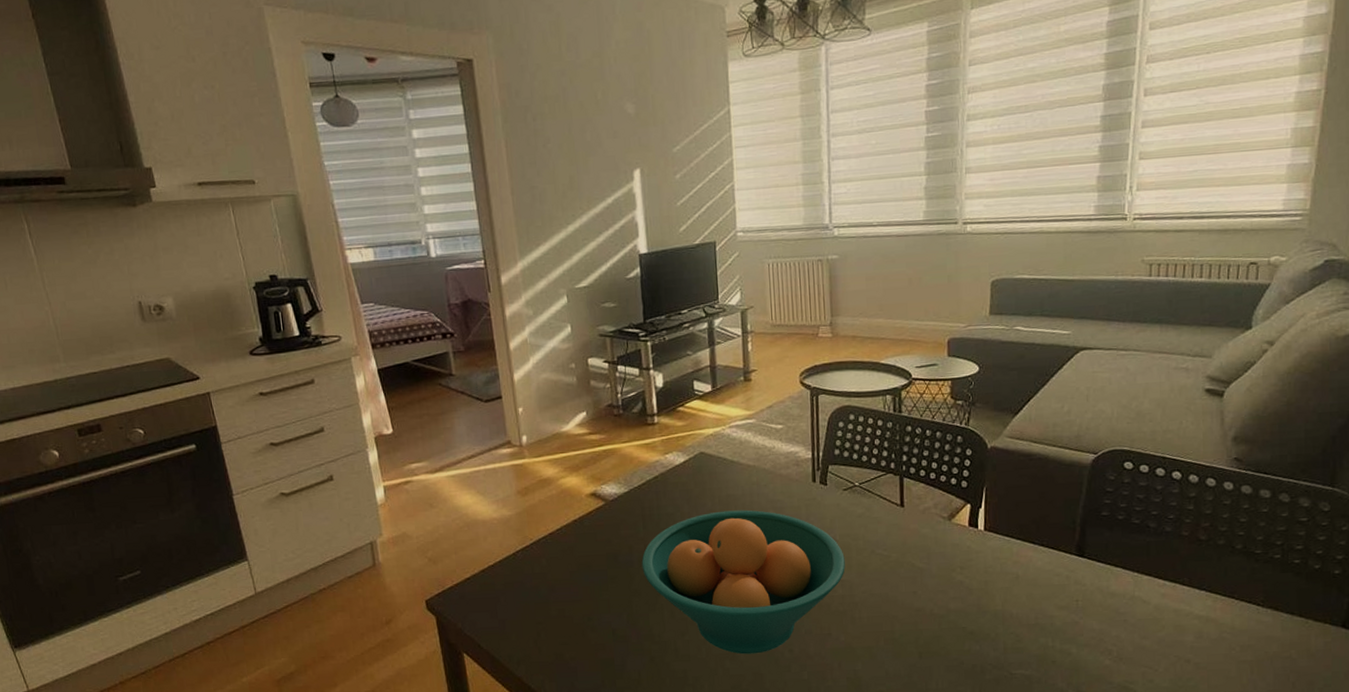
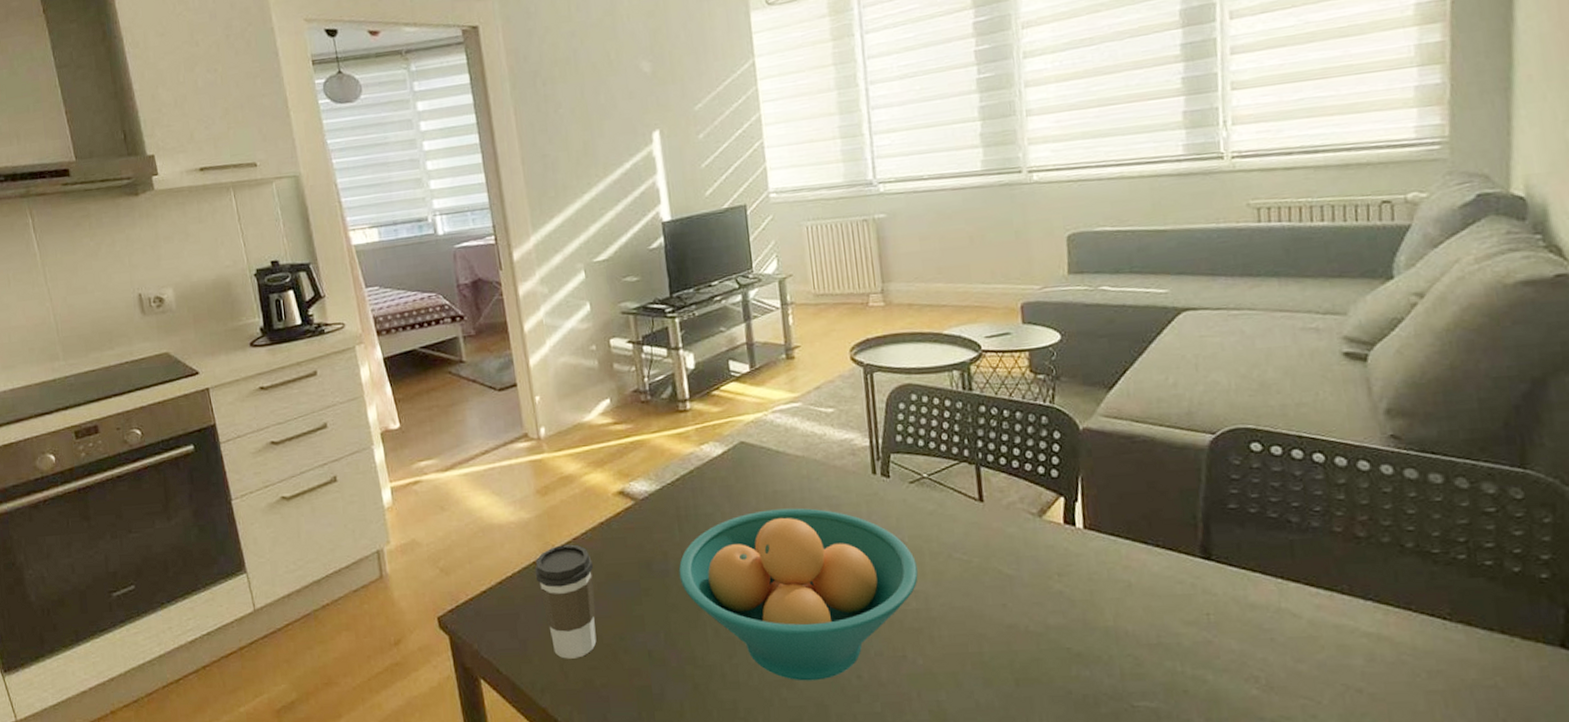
coffee cup: none [514,538,568,636] -> present [534,544,597,659]

